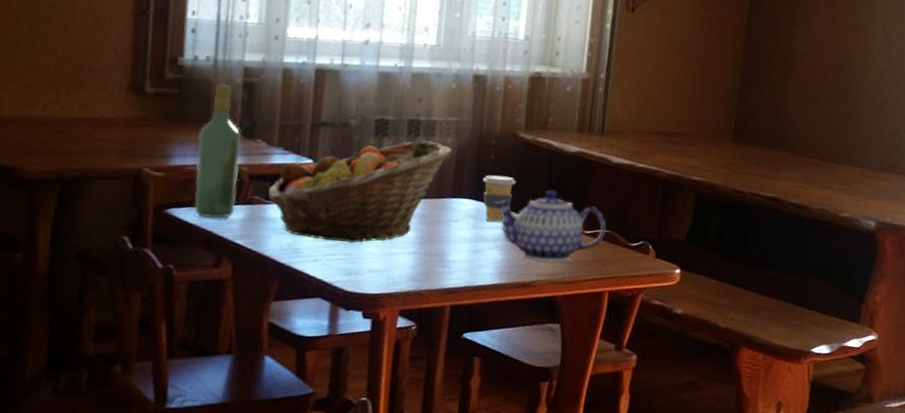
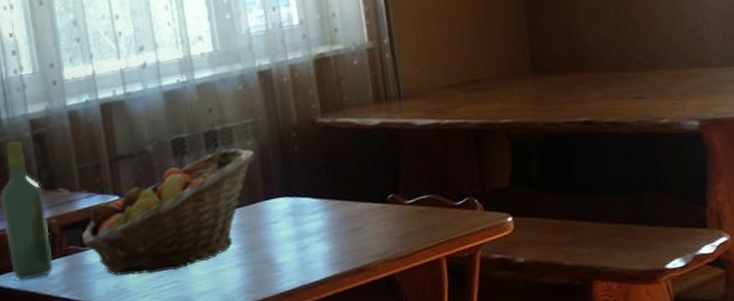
coffee cup: present [483,175,516,222] -> none [292,165,326,215]
teapot: present [494,190,607,263] -> none [308,168,428,244]

